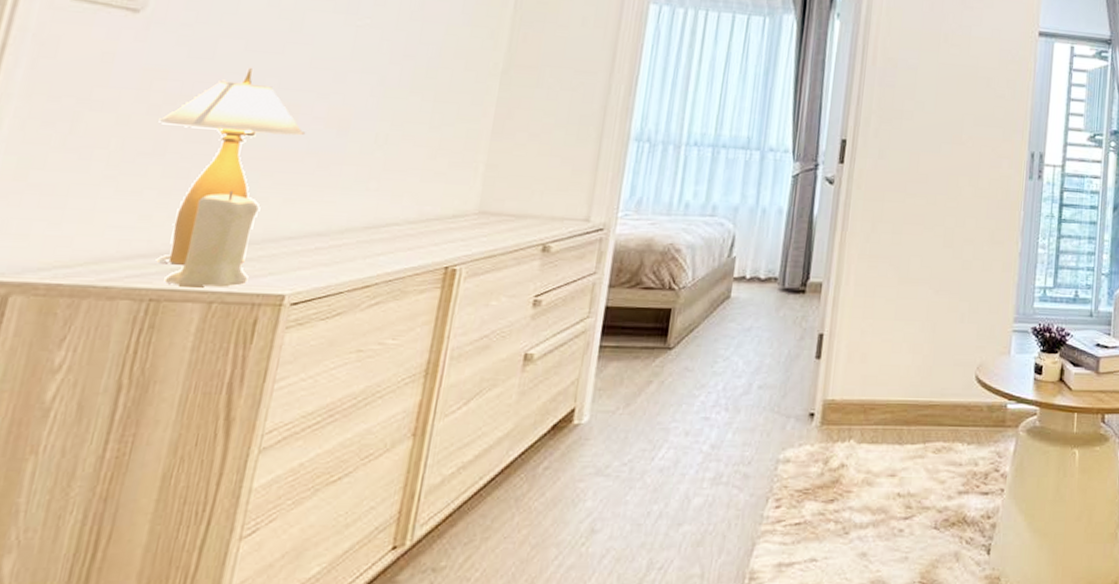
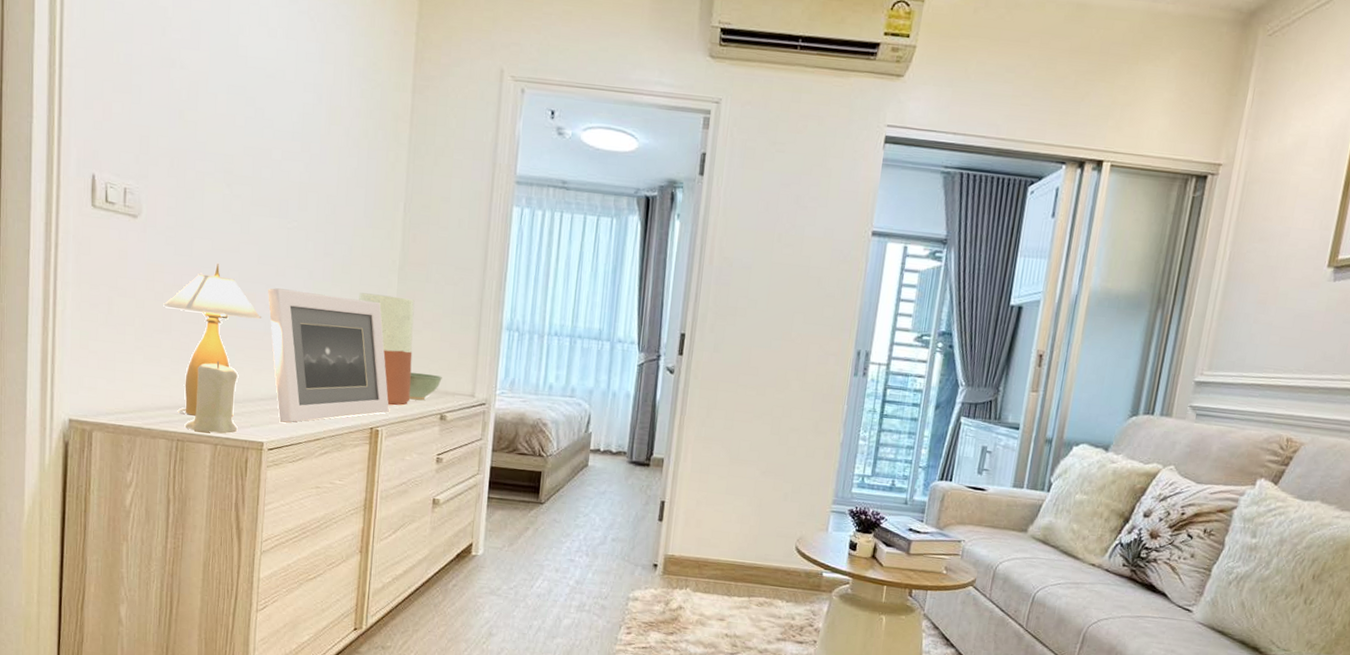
picture frame: none [313,97,475,268] -> present [268,288,389,423]
vase: none [444,101,520,236] -> present [359,292,415,405]
bowl: none [501,194,549,229] -> present [408,372,442,401]

